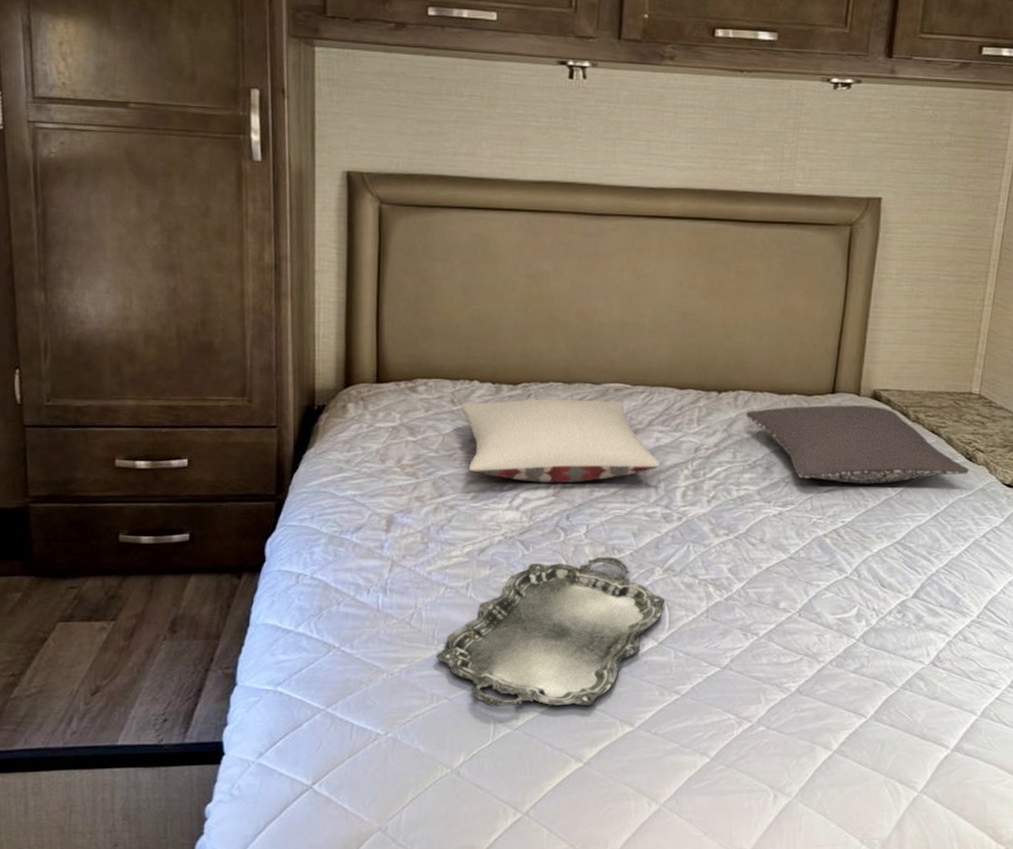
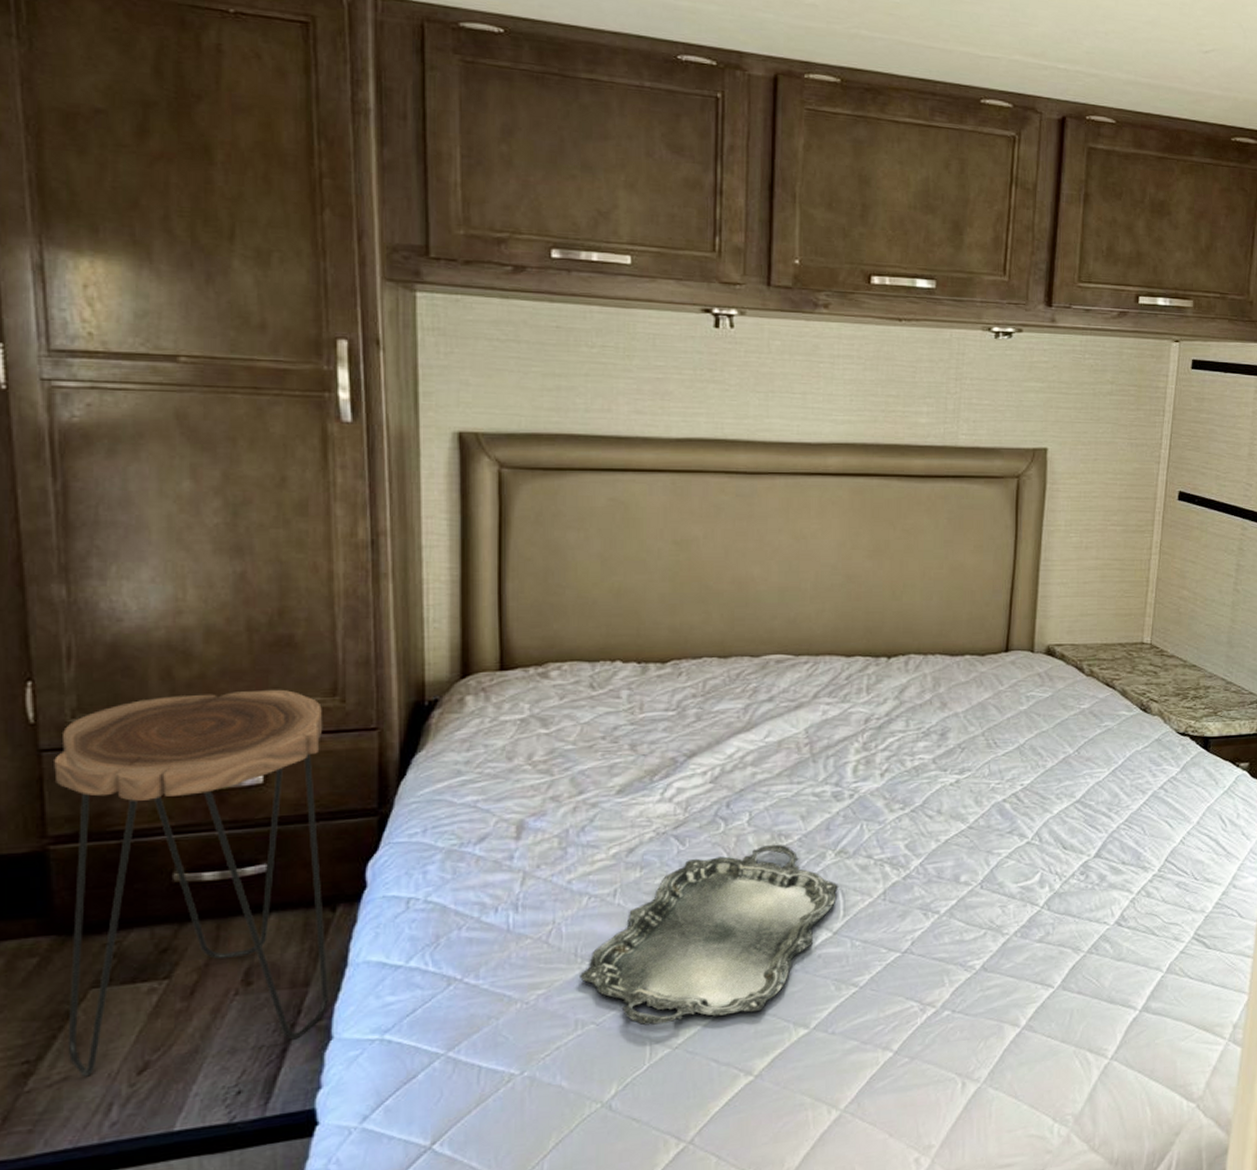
side table: none [34,387,235,693] -> present [54,689,328,1077]
pillow: present [460,399,661,484] -> none [601,674,829,770]
pillow: present [745,405,969,485] -> none [917,662,1144,745]

